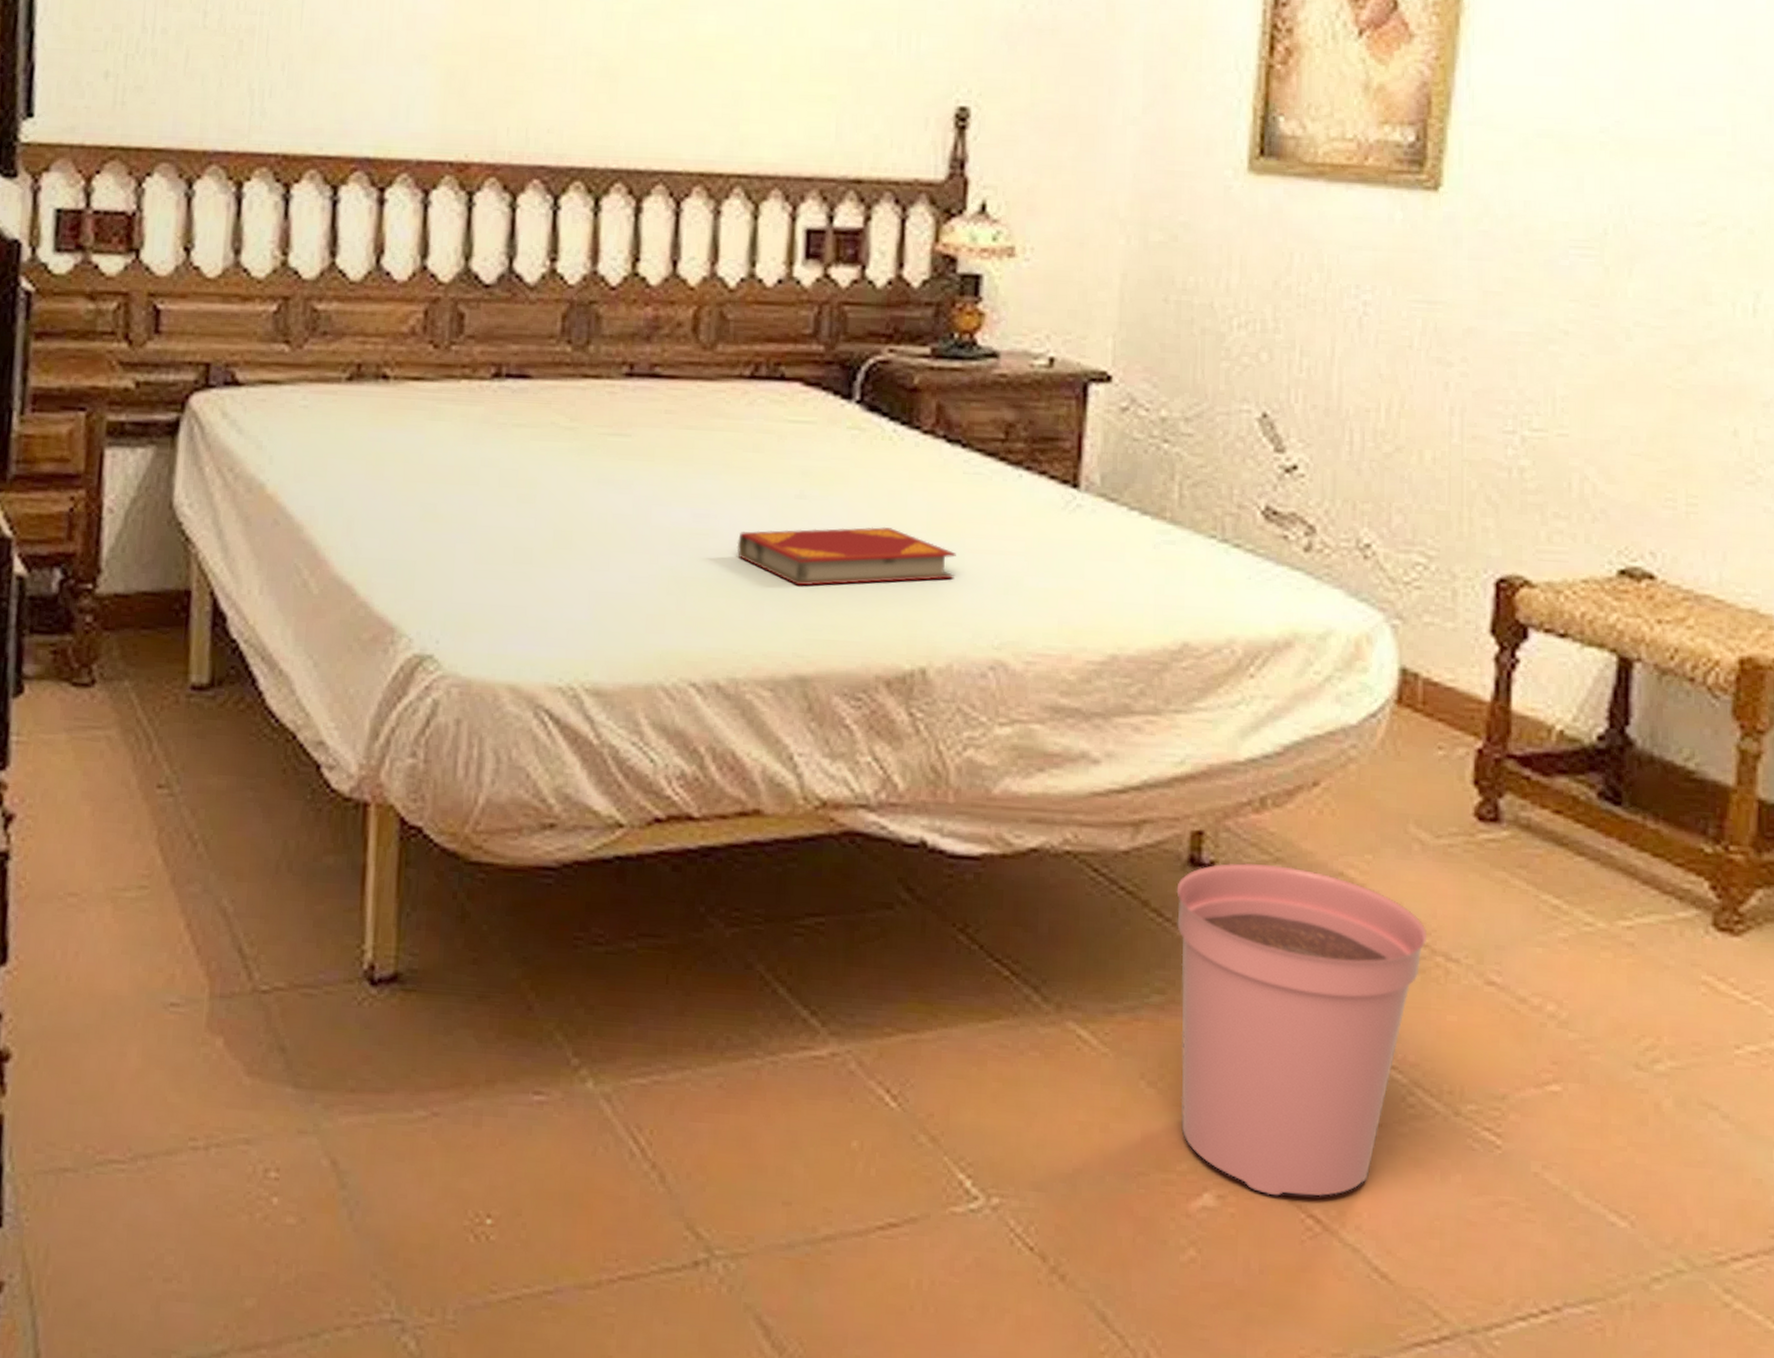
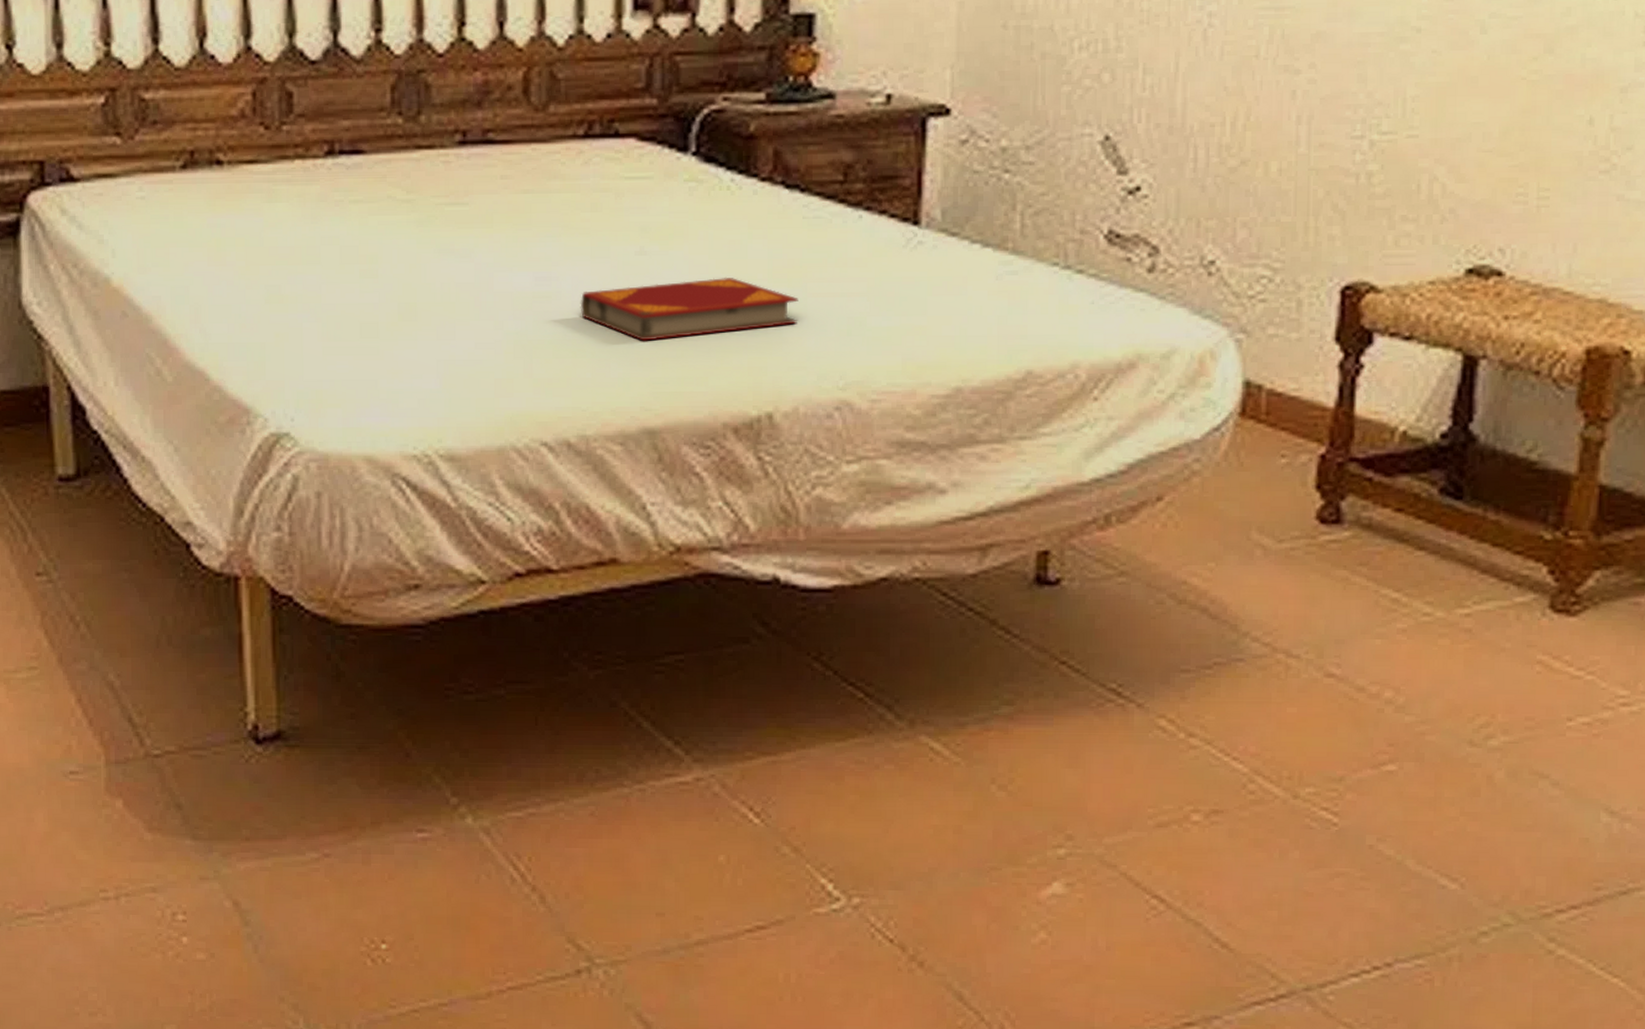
plant pot: present [1176,862,1426,1197] -> none [1023,577,1268,881]

